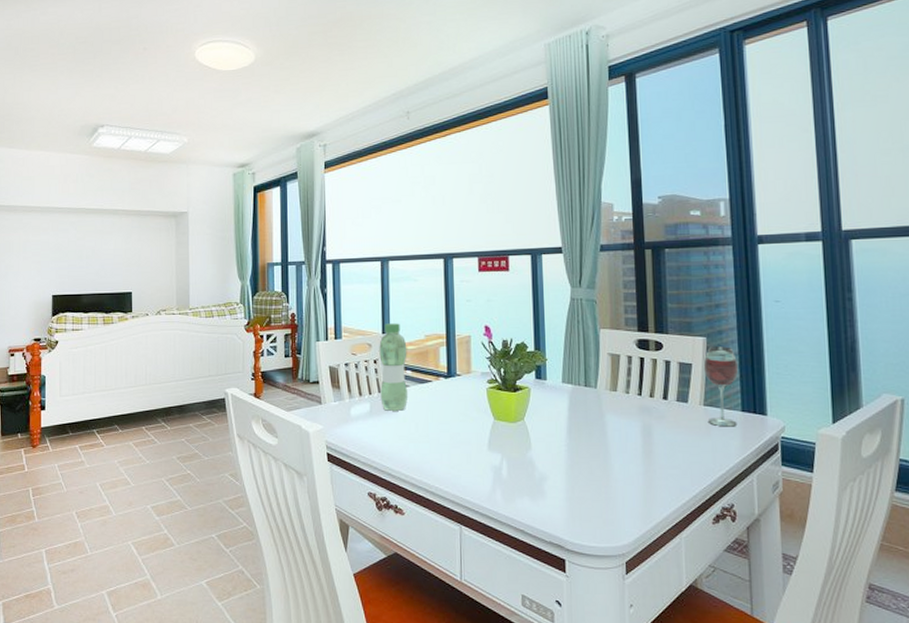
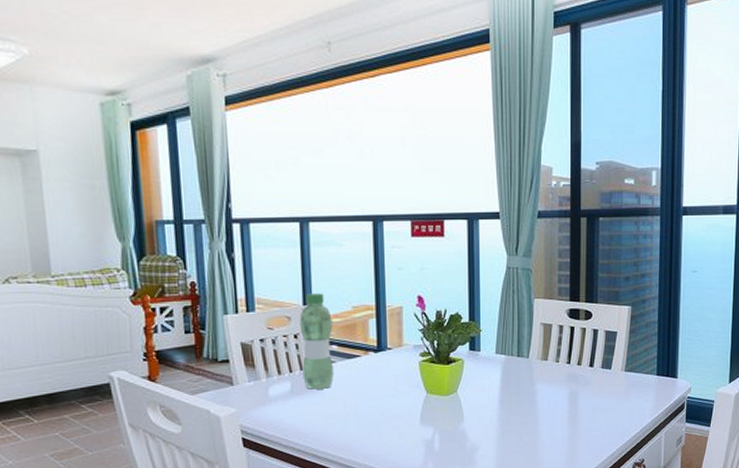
wineglass: present [703,346,739,427] -> none [627,315,657,390]

